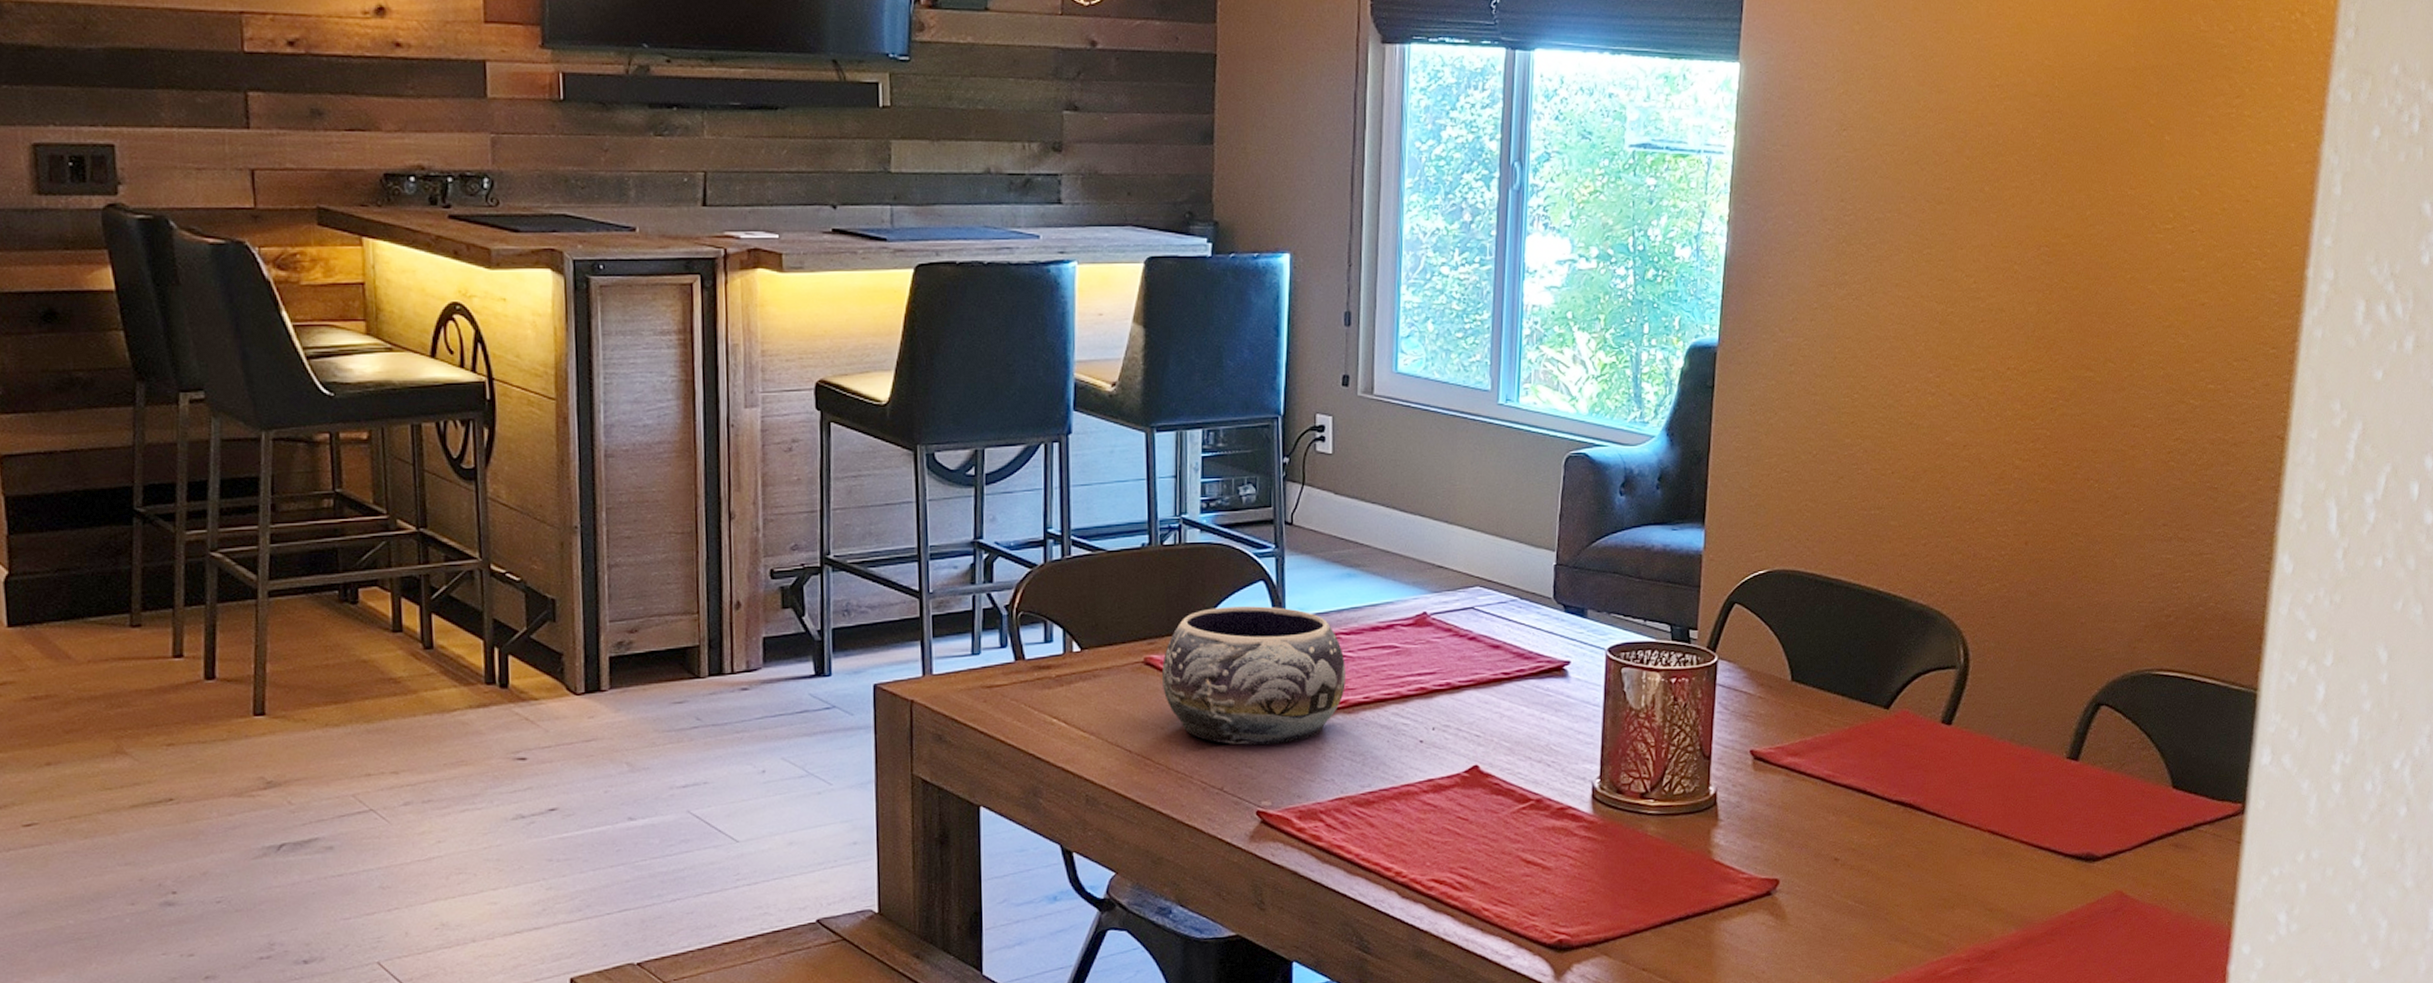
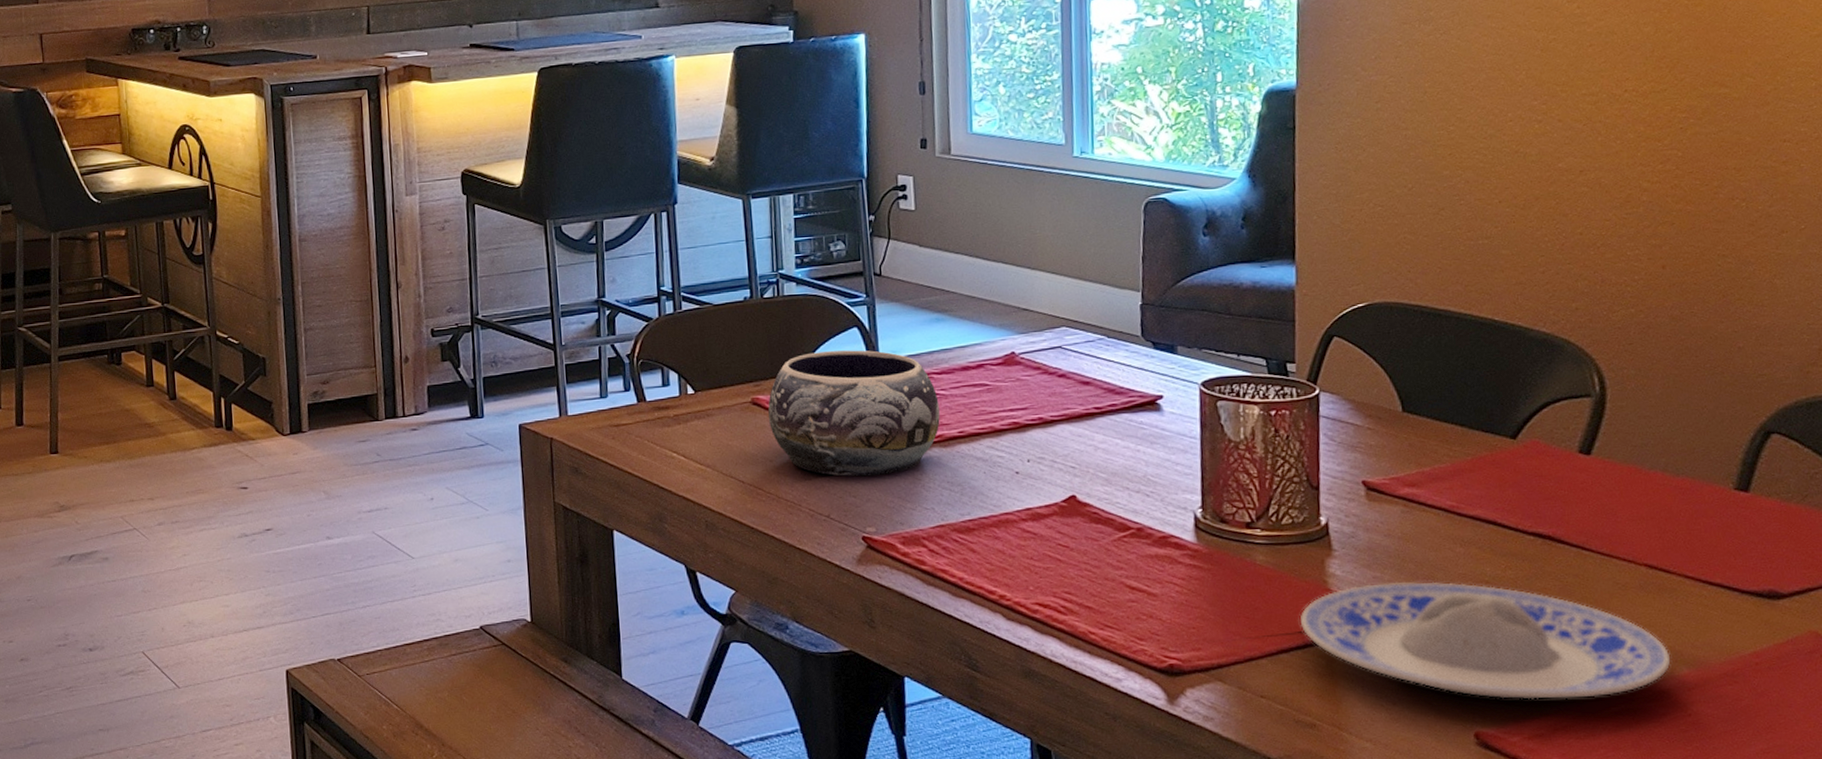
plate: none [1684,850,2003,964] -> present [1300,582,1671,700]

